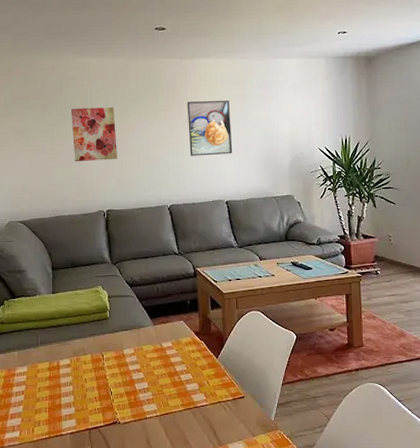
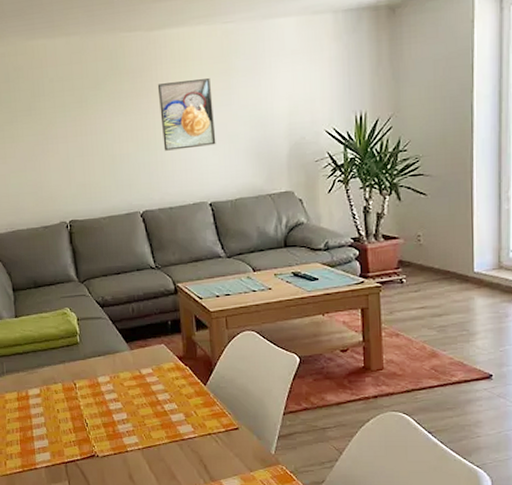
wall art: present [71,107,117,162] -> none [21,98,78,167]

